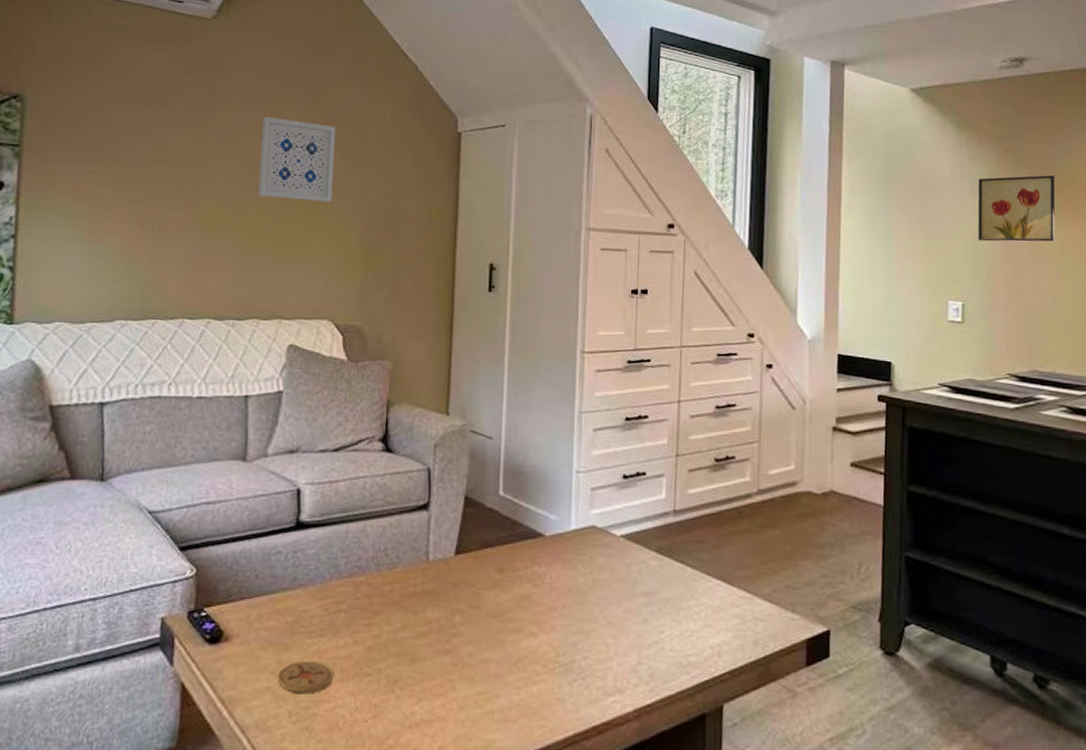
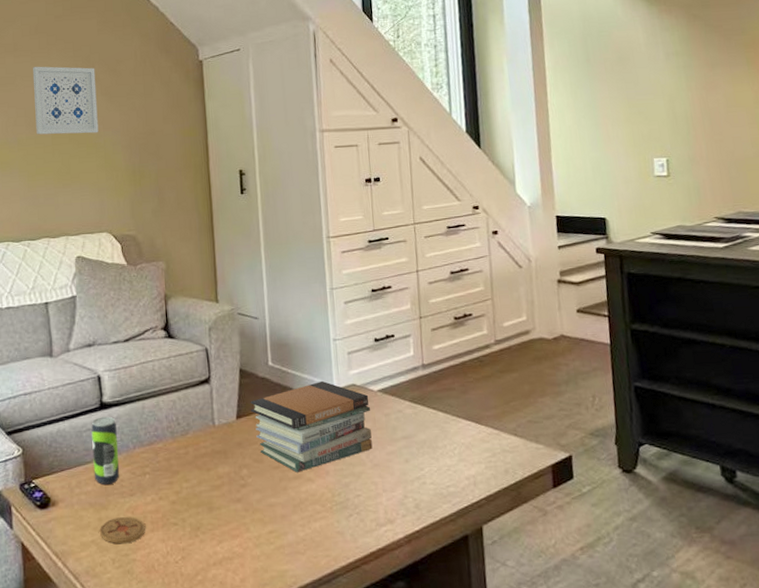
beverage can: none [279,538,313,622] -> present [91,416,120,486]
book stack: none [473,518,610,624] -> present [250,380,373,473]
wall art: present [977,175,1056,242] -> none [671,35,749,102]

